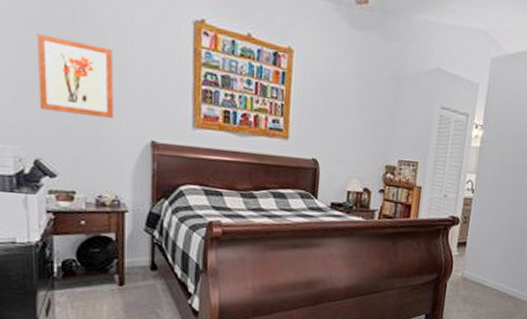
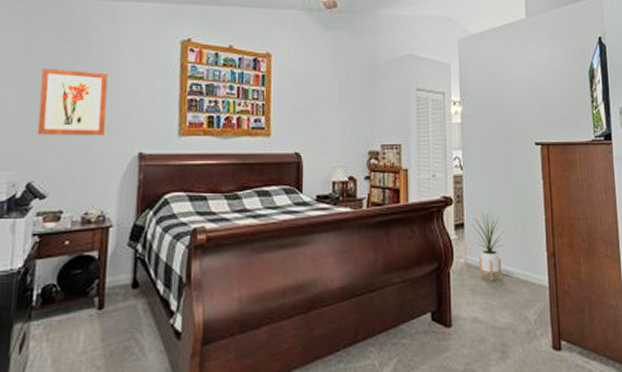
house plant: none [472,232,501,295] -> present [471,211,505,282]

